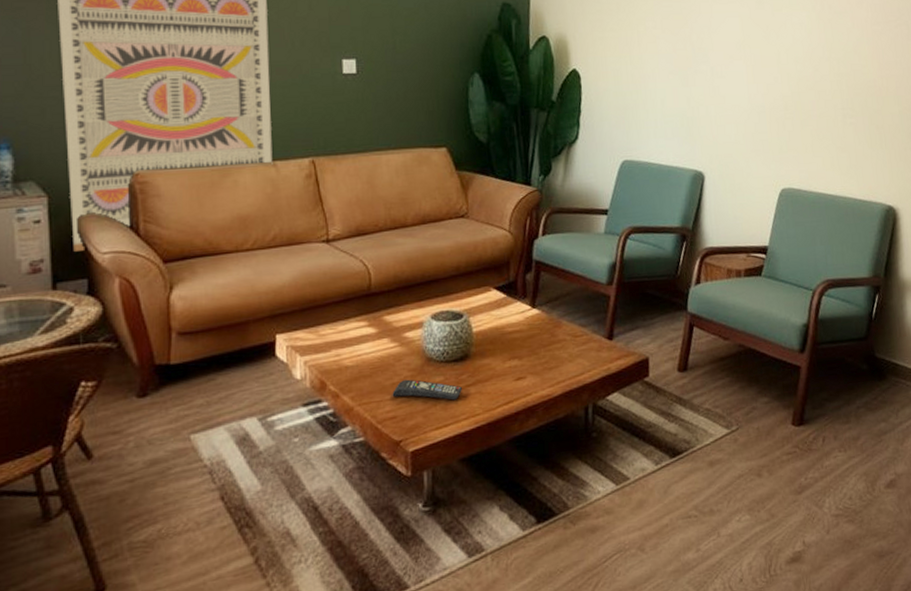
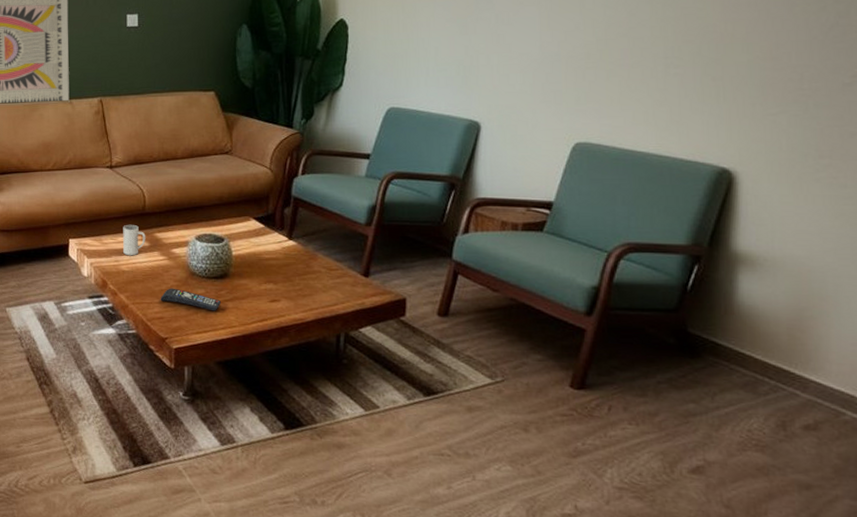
mug: none [344,308,373,347] -> present [123,224,146,256]

